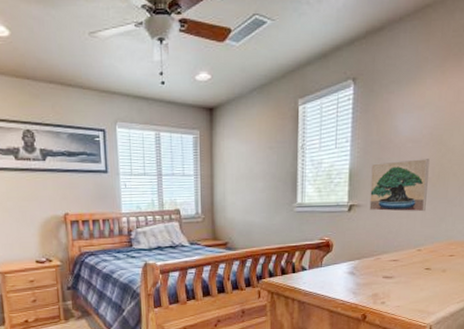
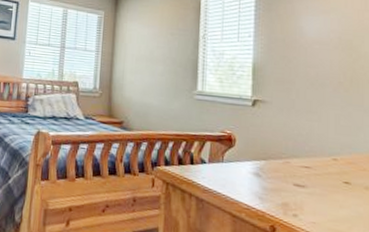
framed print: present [369,159,430,212] -> none [275,60,340,118]

